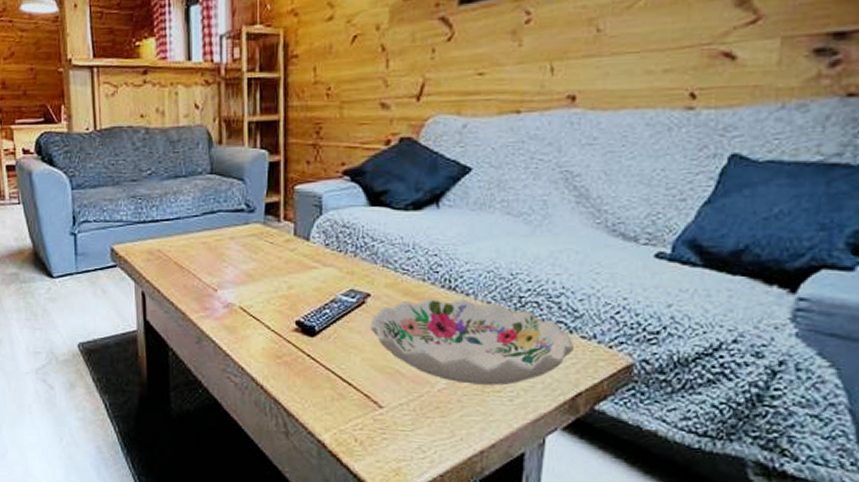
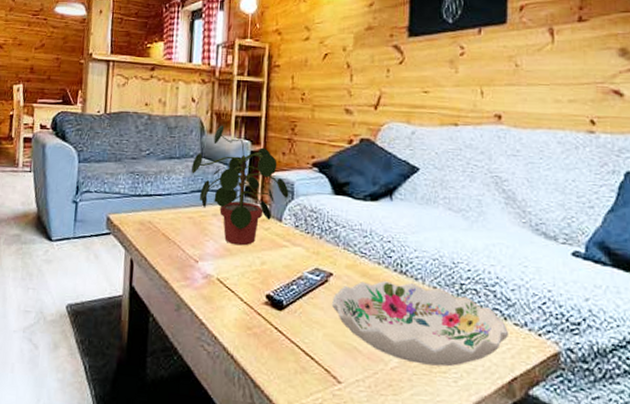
potted plant: none [202,134,317,270] -> present [192,125,289,246]

